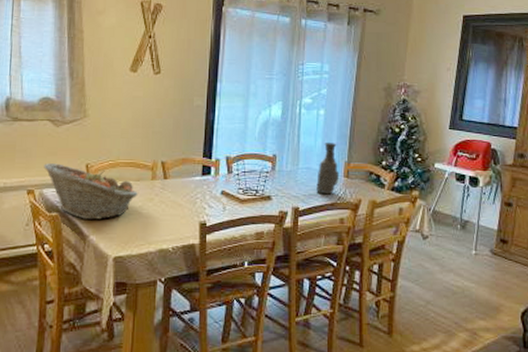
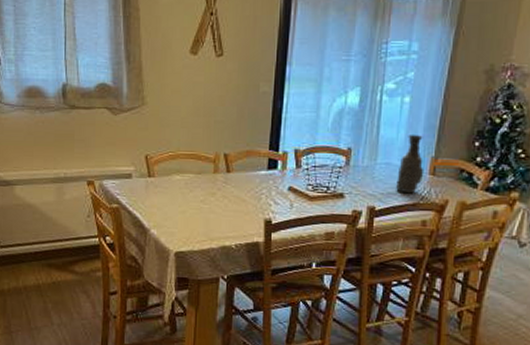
fruit basket: present [44,163,138,220] -> none [103,154,199,214]

